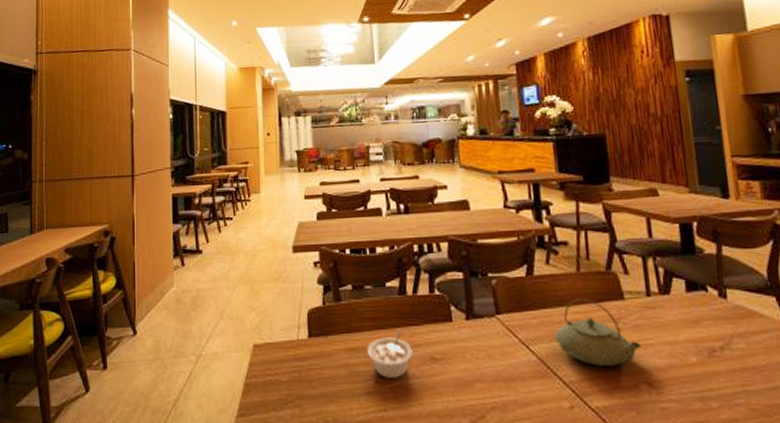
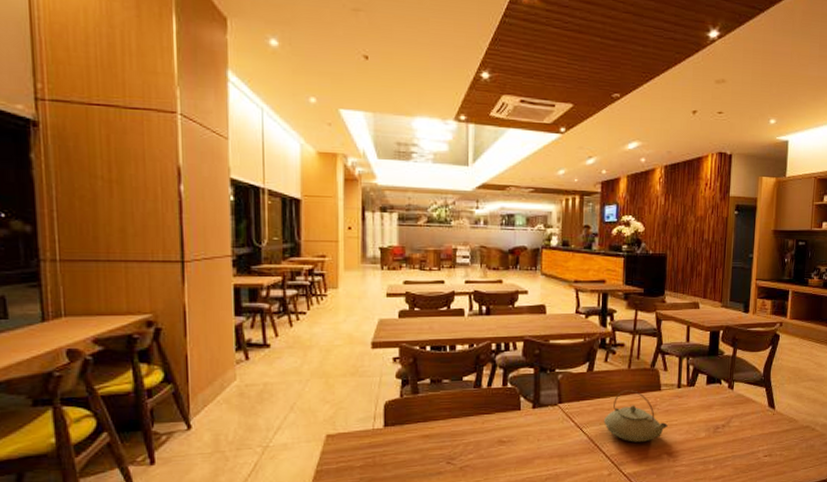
legume: present [366,331,413,380] -> none [440,419,483,461]

